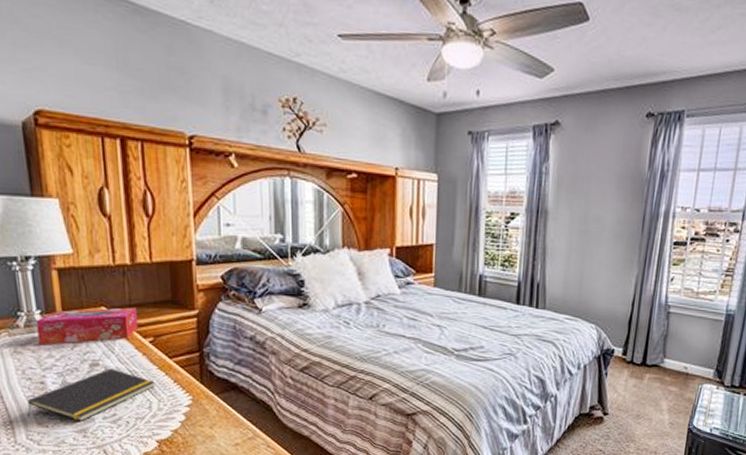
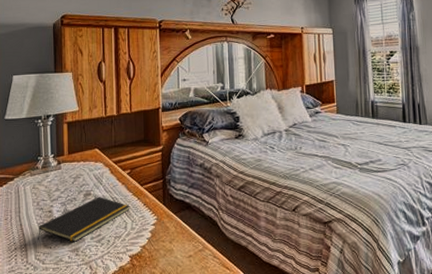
tissue box: present [36,307,139,345] -> none [50,147,120,182]

